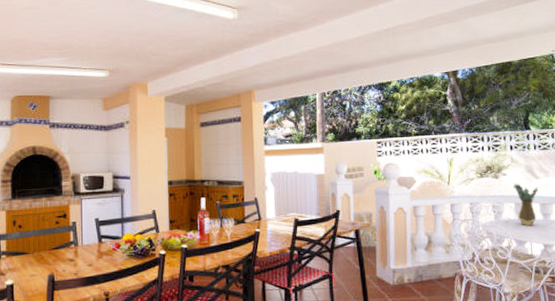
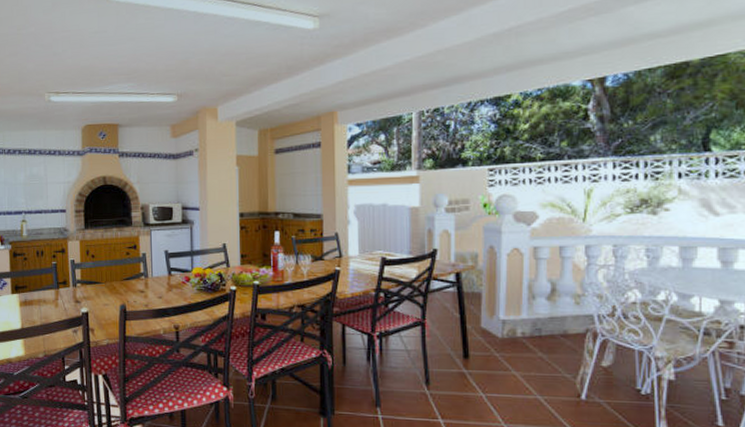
vase: present [513,182,539,226] -> none [678,220,718,276]

